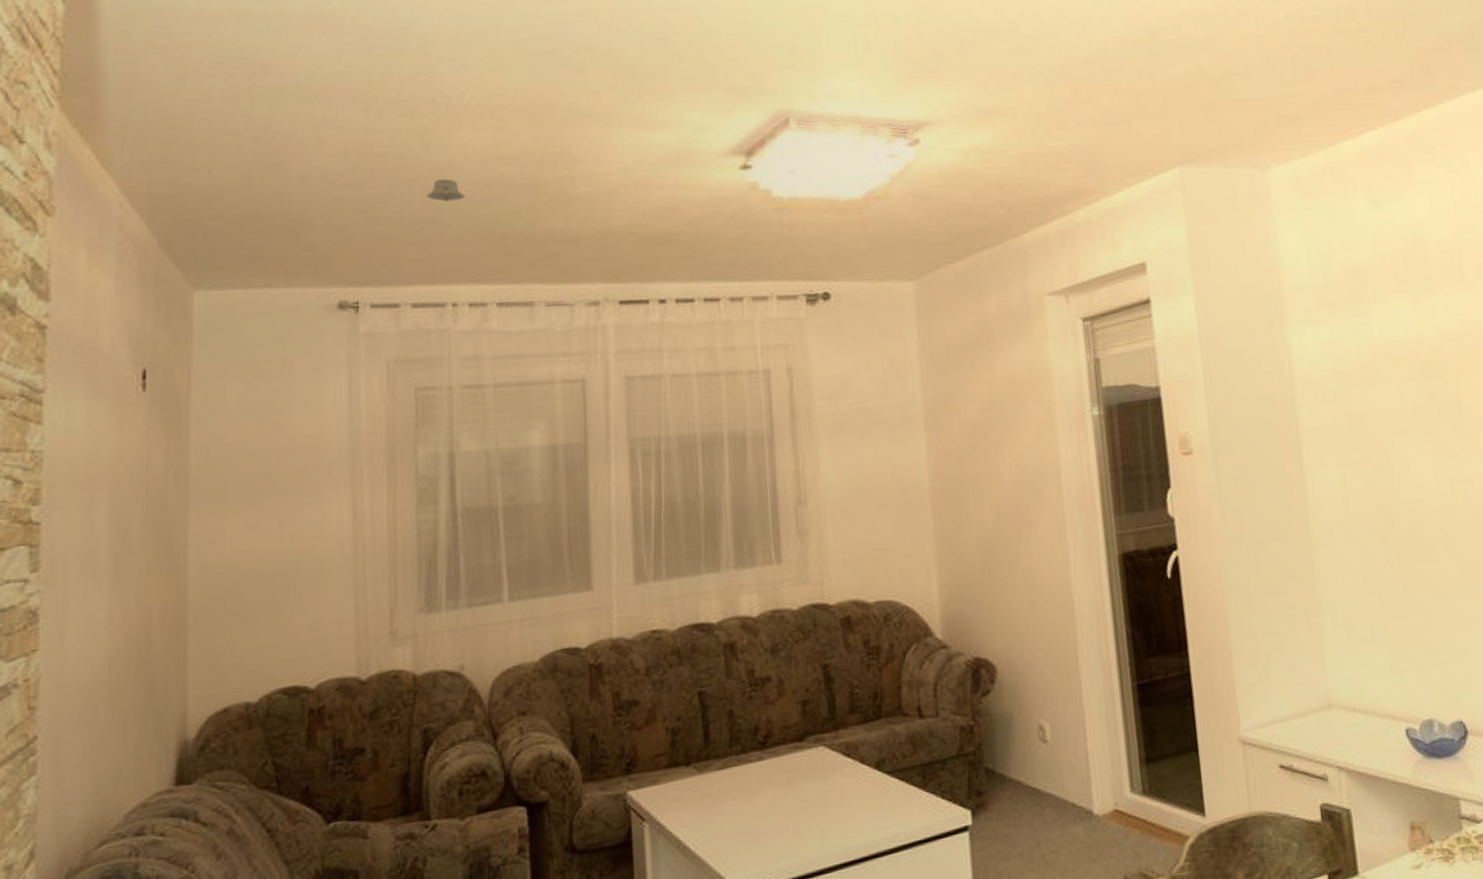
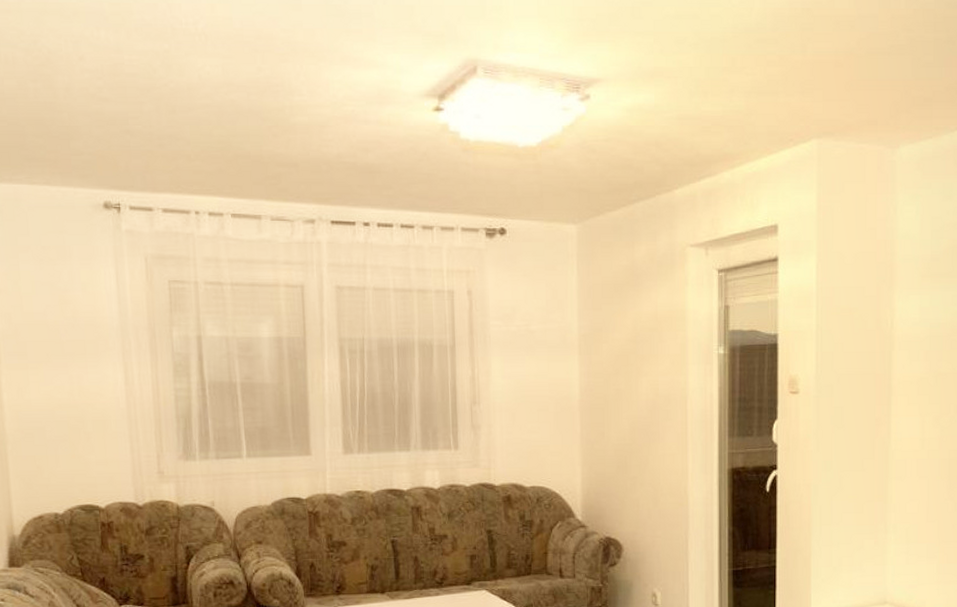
recessed light: present [426,179,465,201] -> none [170,100,203,120]

